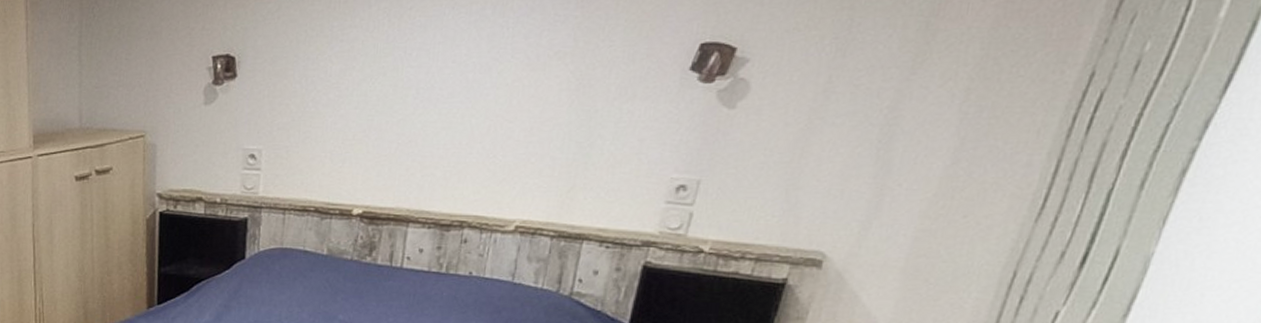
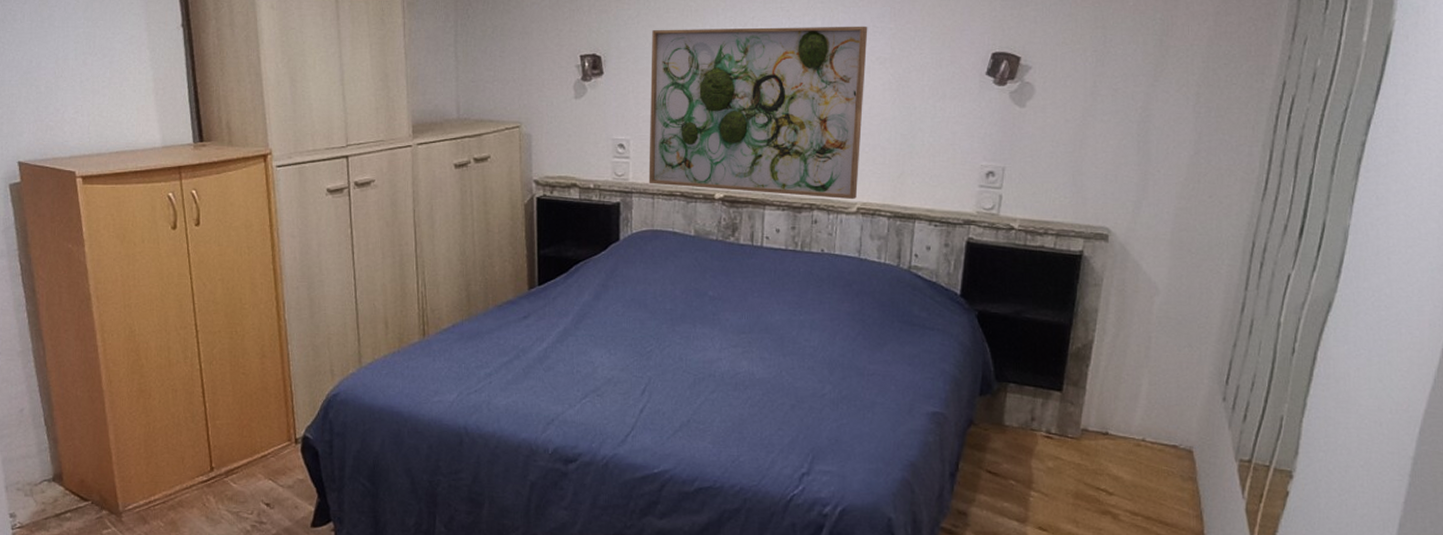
wall art: none [280,14,548,217] -> present [648,26,868,200]

